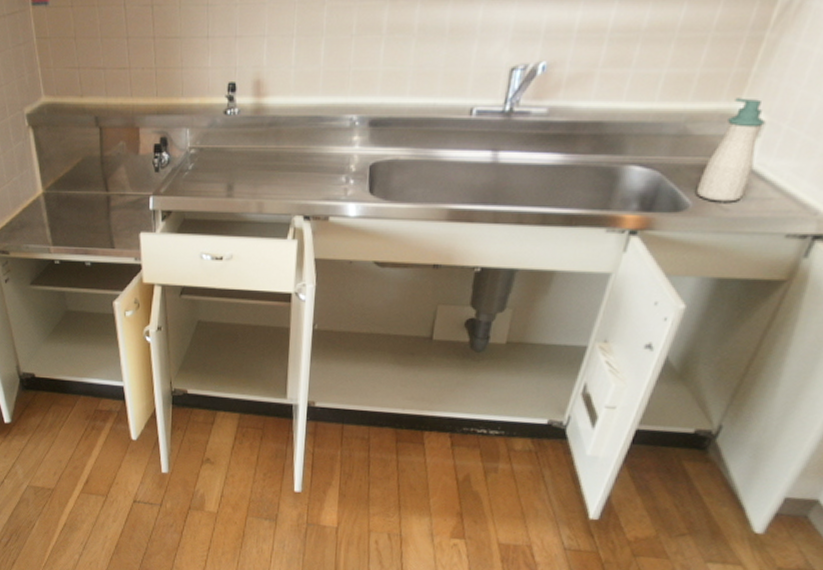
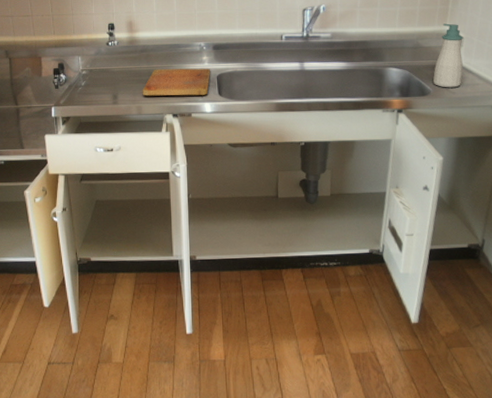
cutting board: none [265,151,363,192] -> present [142,68,211,96]

